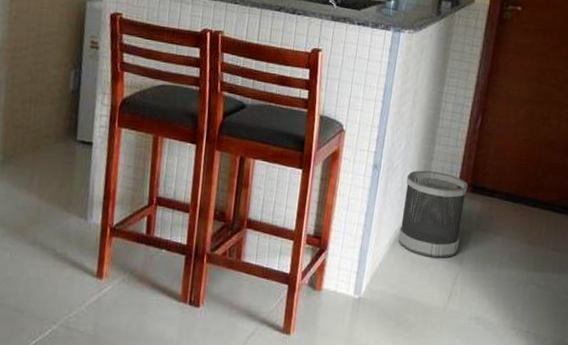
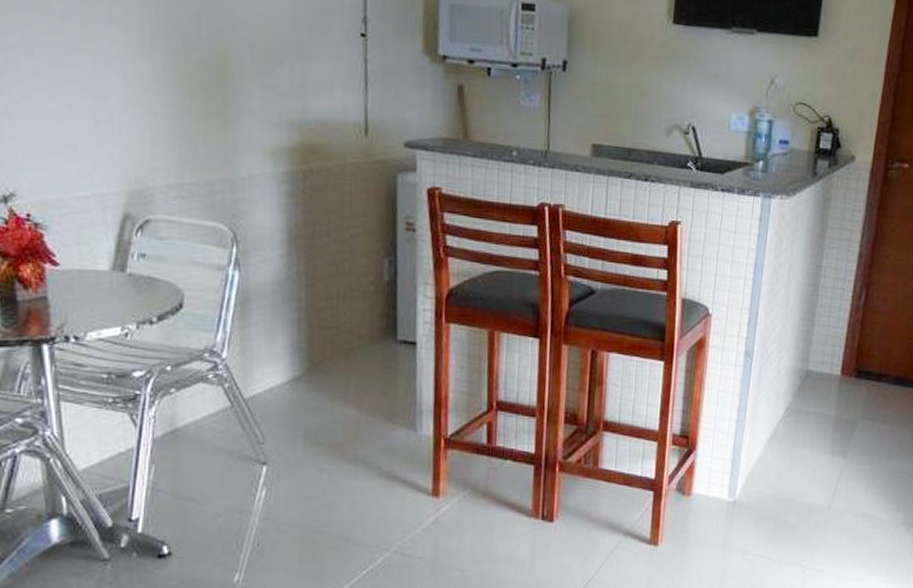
wastebasket: present [398,170,468,258] -> none [775,355,852,452]

